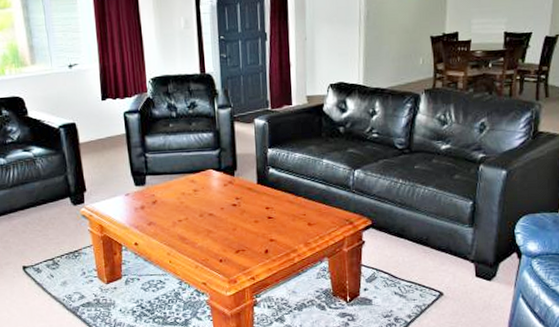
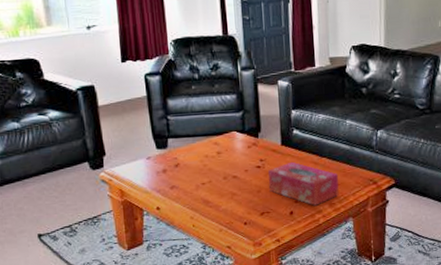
tissue box: none [244,200,314,245] -> present [268,161,339,206]

